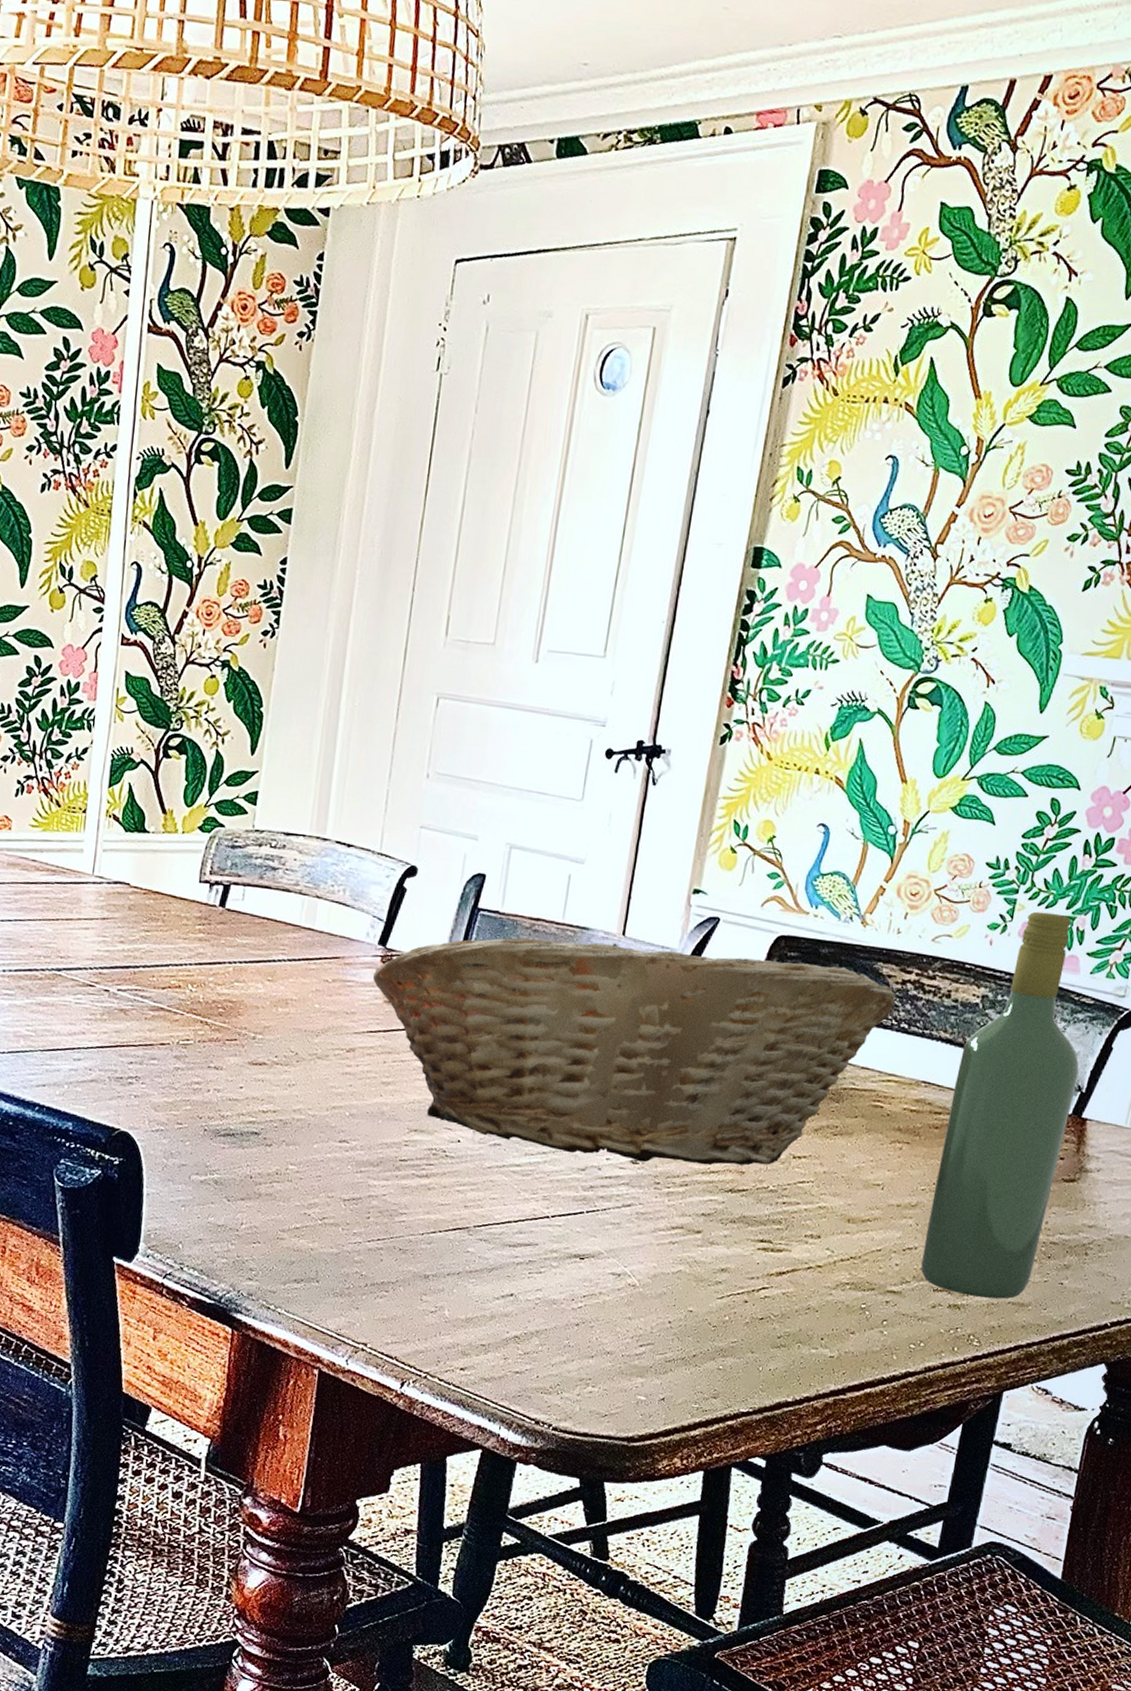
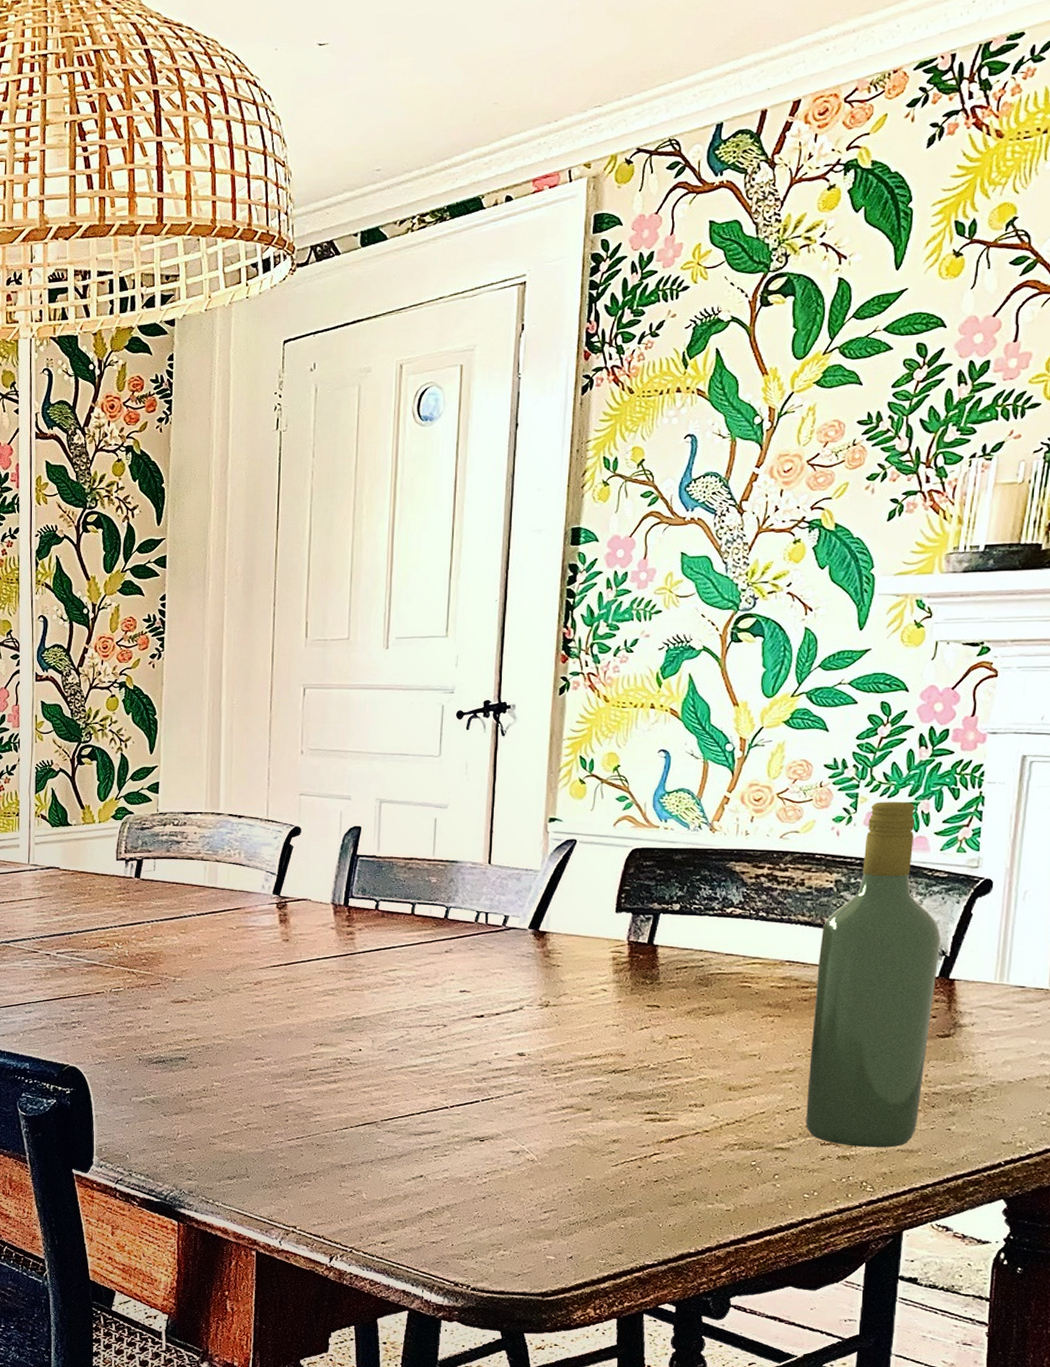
fruit basket: present [372,937,897,1166] -> none [271,870,752,1054]

